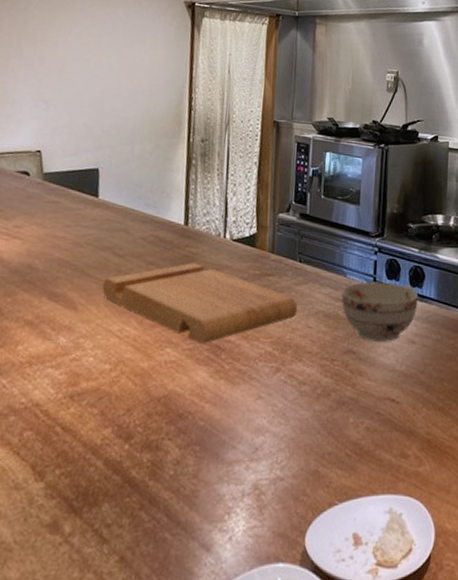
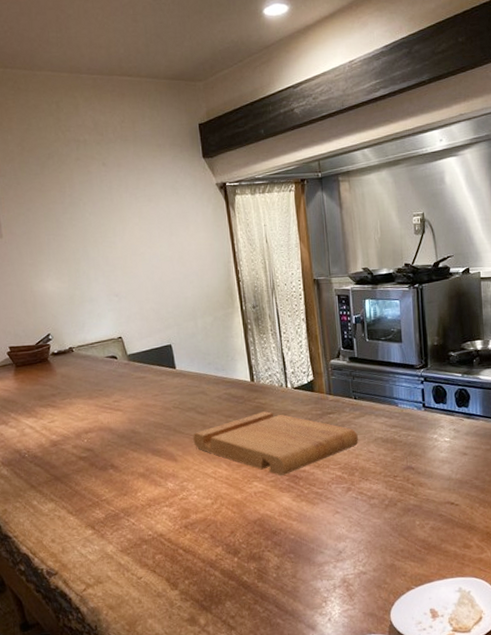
teacup: present [341,281,419,342] -> none [395,406,466,458]

